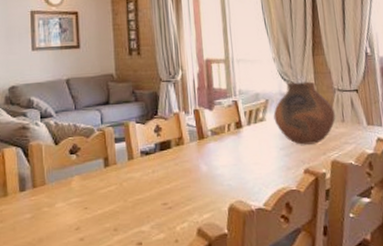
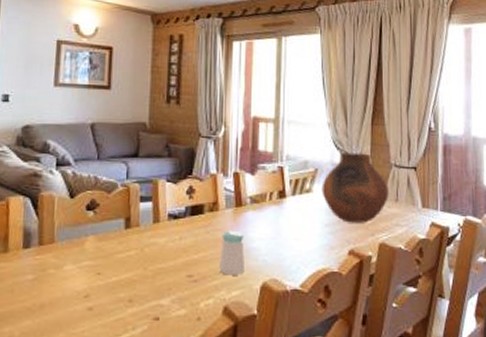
salt shaker: none [189,160,213,201] -> present [219,230,246,275]

